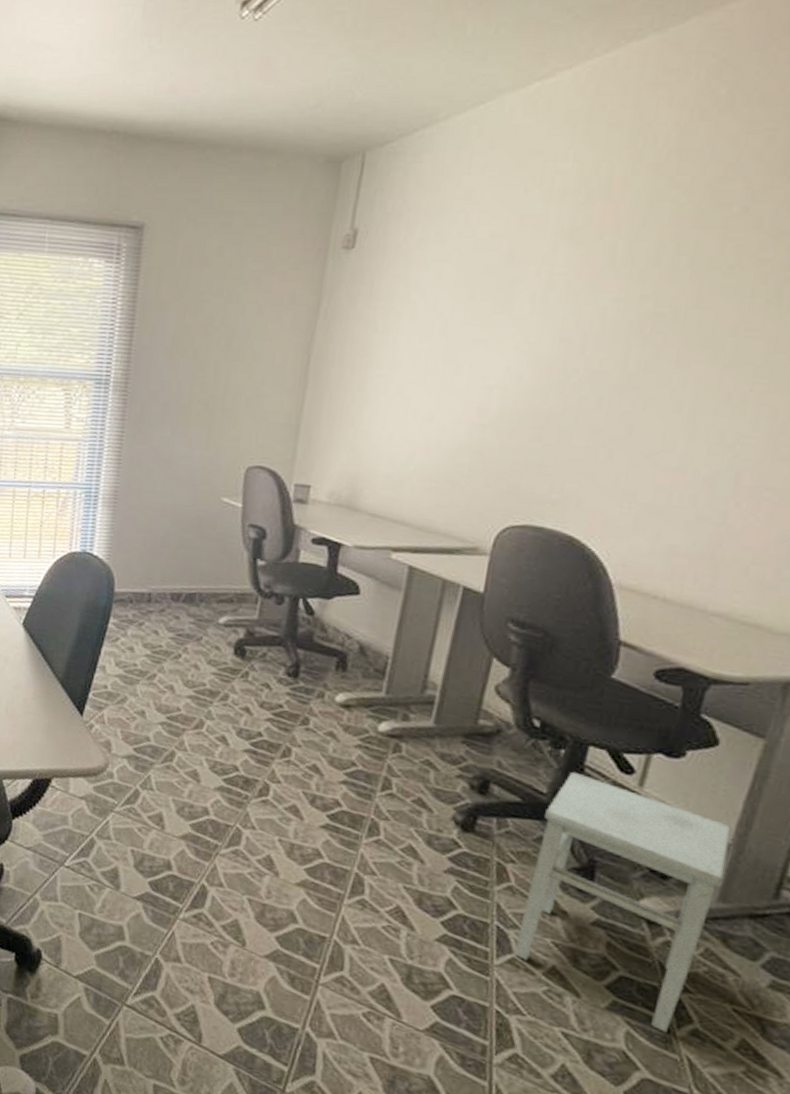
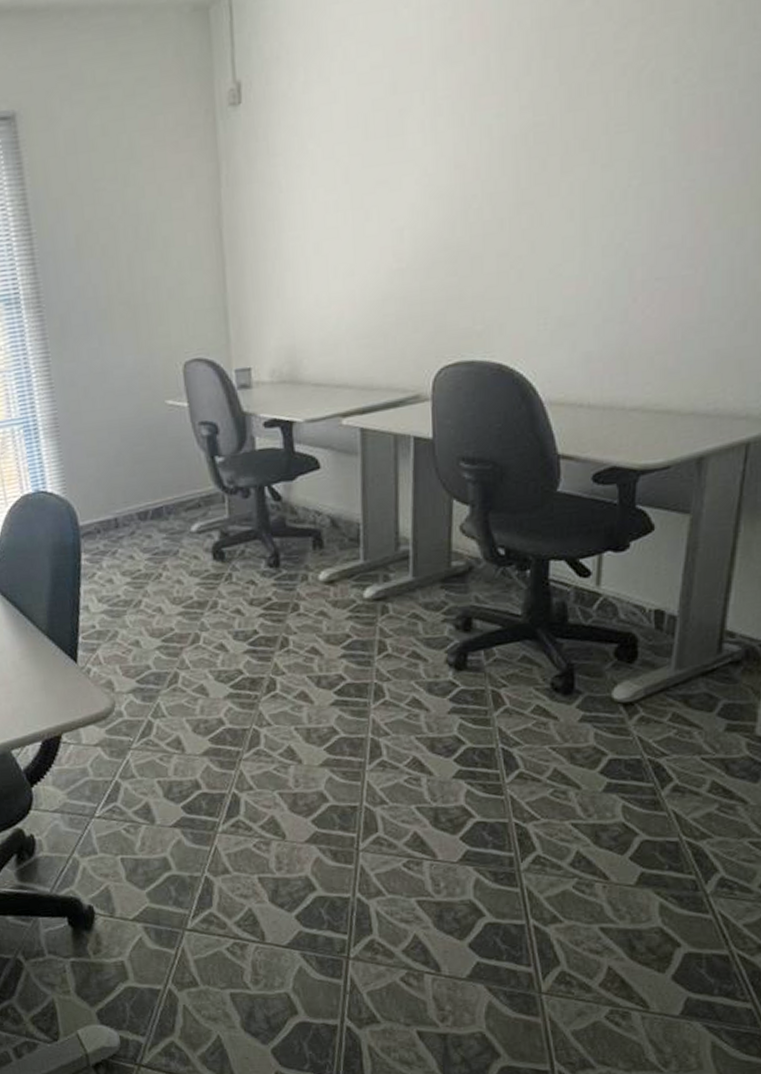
stool: present [515,771,732,1033] -> none [521,587,678,797]

